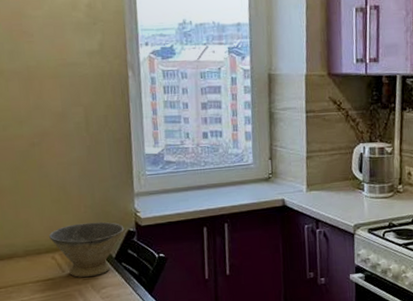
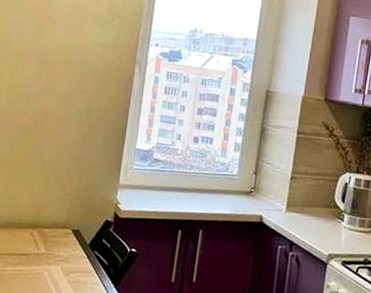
bowl: present [49,221,124,277] -> none [32,204,103,259]

